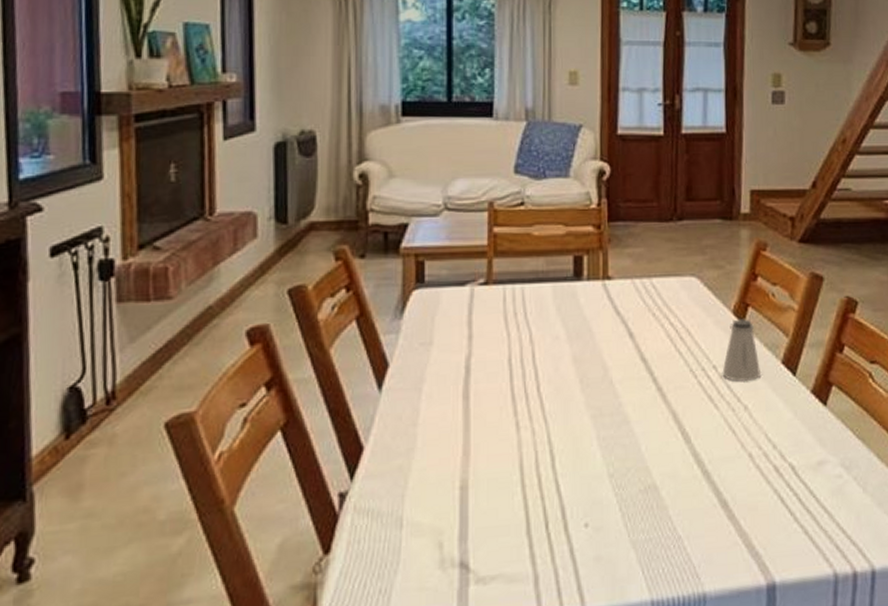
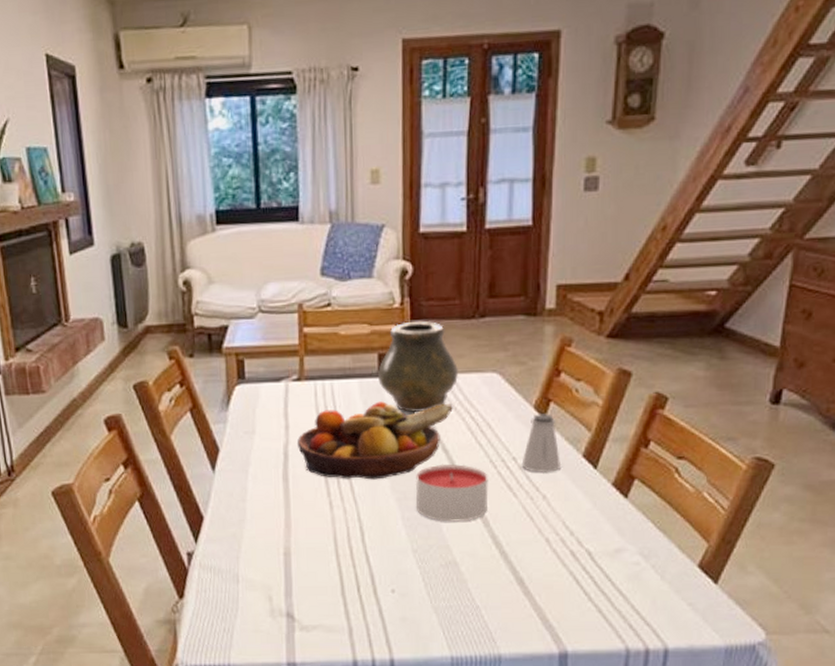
fruit bowl: none [481,307,652,395] -> present [296,401,453,480]
vase: none [573,222,658,319] -> present [378,321,459,412]
candle: none [611,374,689,440] -> present [415,463,488,522]

